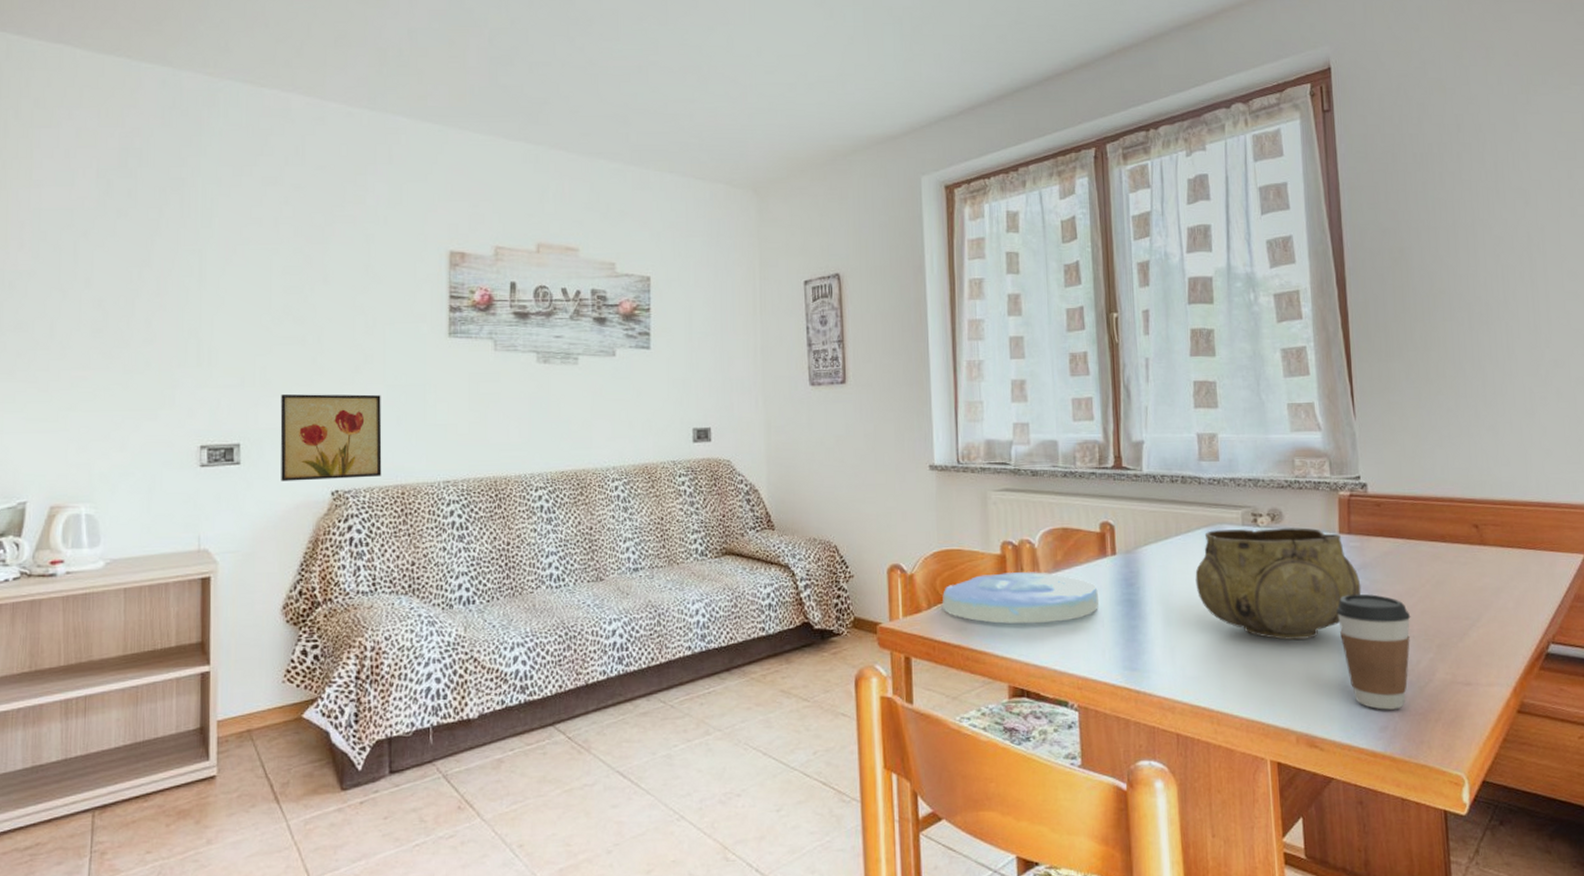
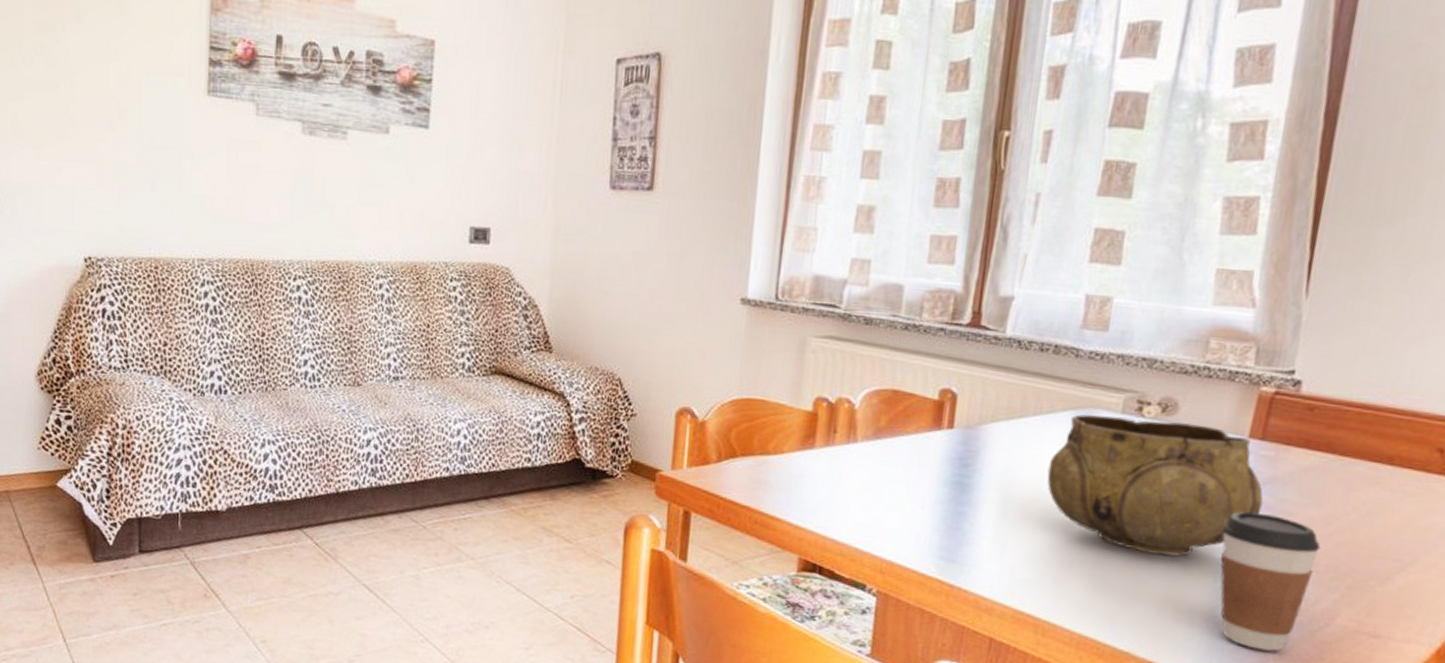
wall art: present [280,393,382,482] -> none [33,145,136,246]
plate: present [942,572,1098,624] -> none [734,432,924,497]

